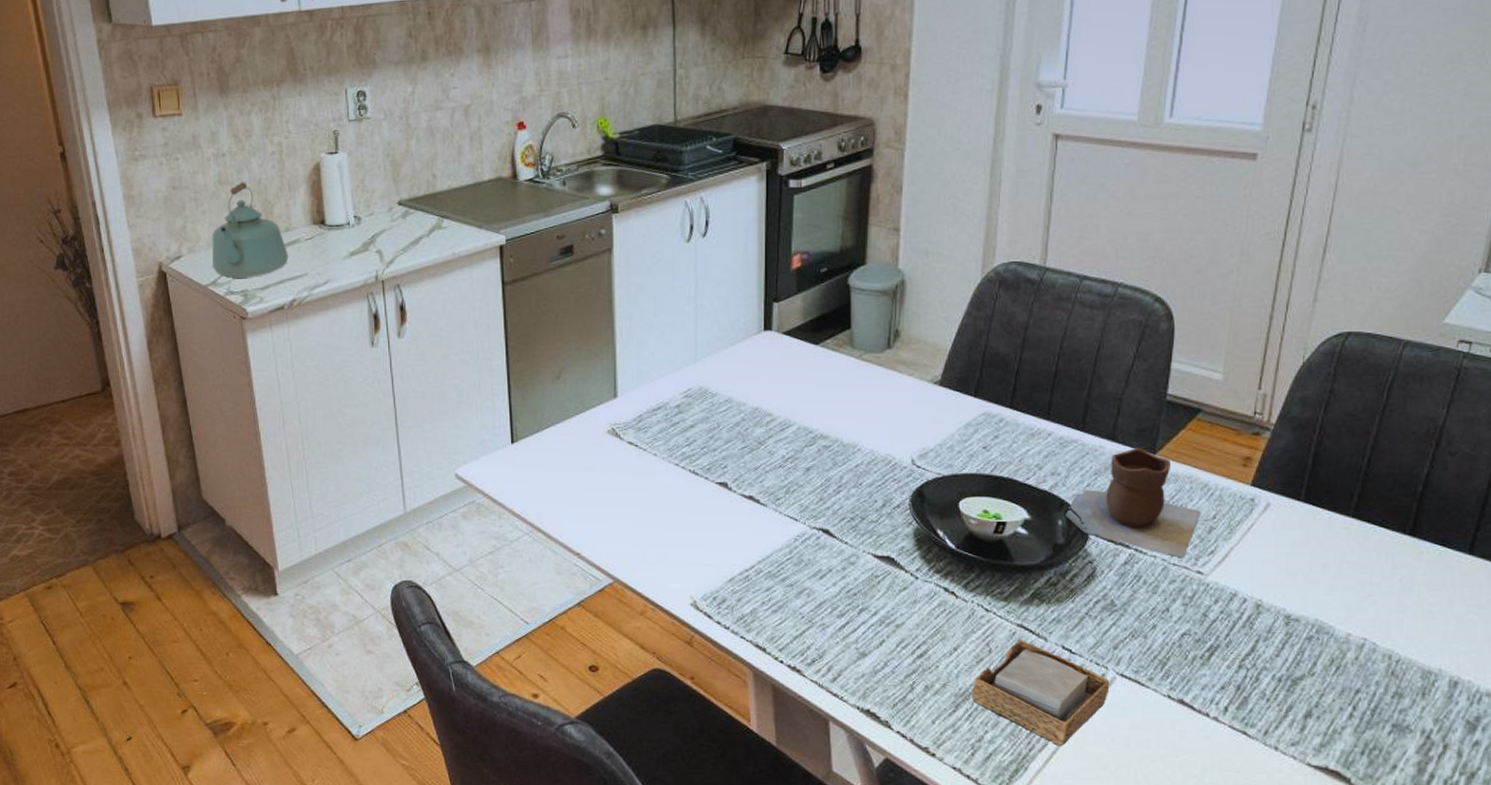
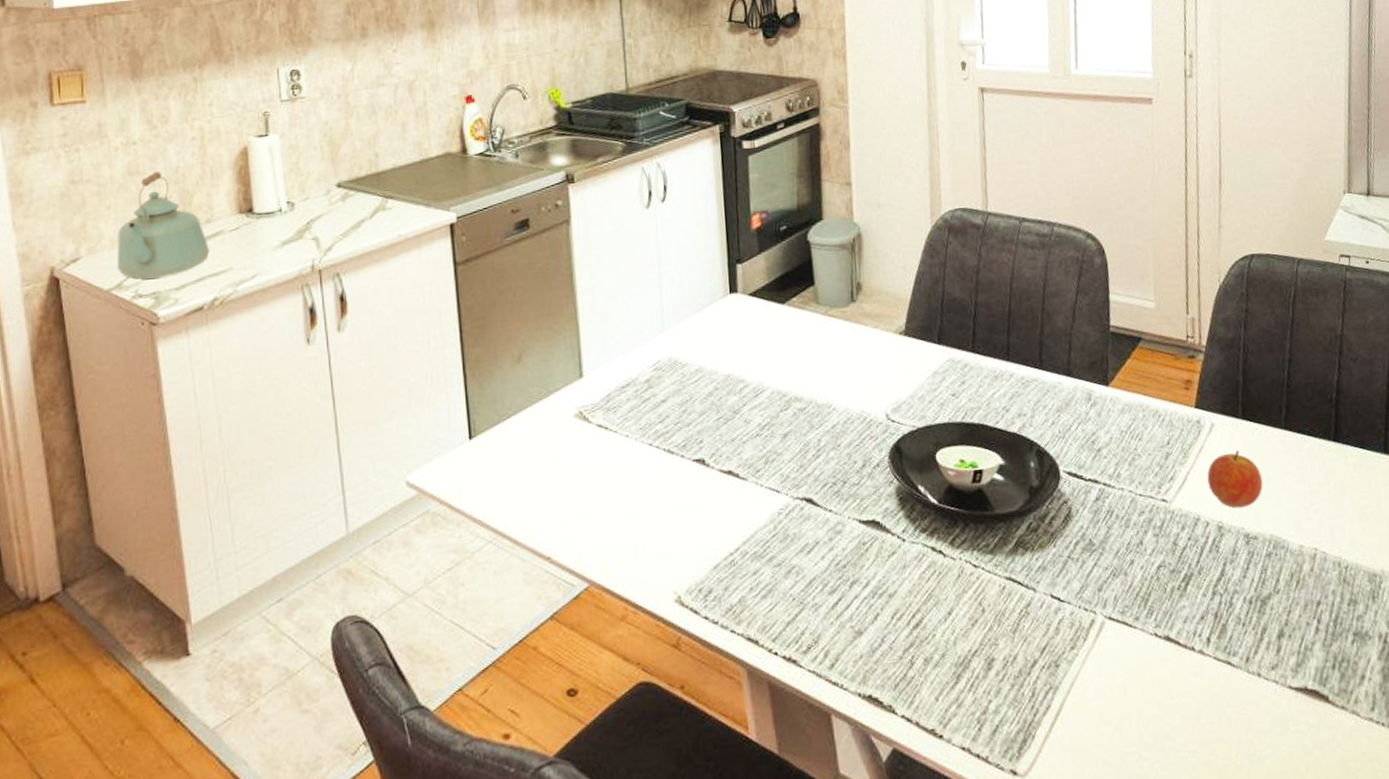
napkin holder: present [972,639,1110,746] -> none [971,593,1101,706]
vase: present [1064,448,1201,557] -> none [1035,380,1156,487]
fruit: none [1252,533,1316,590] -> present [1207,450,1263,508]

